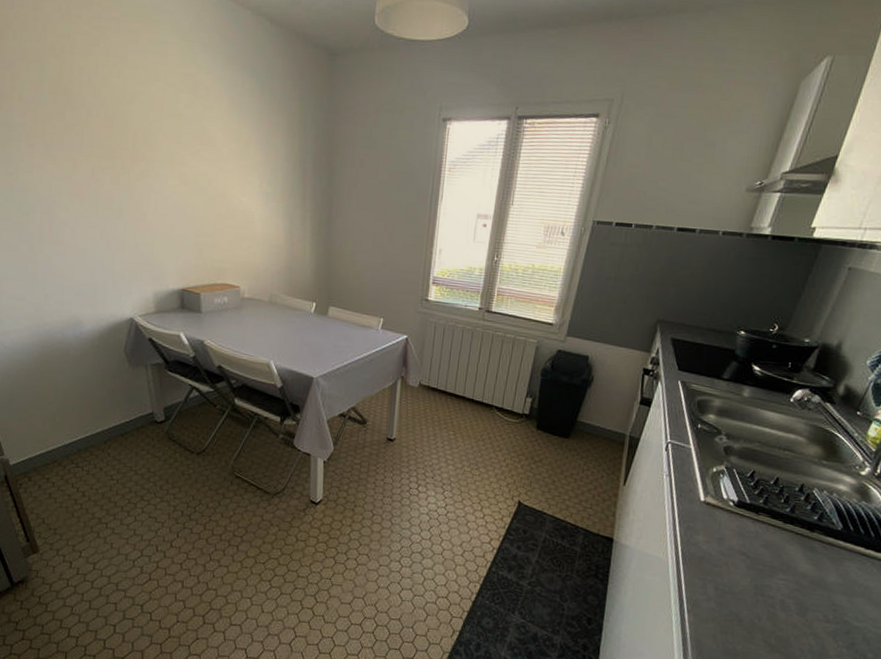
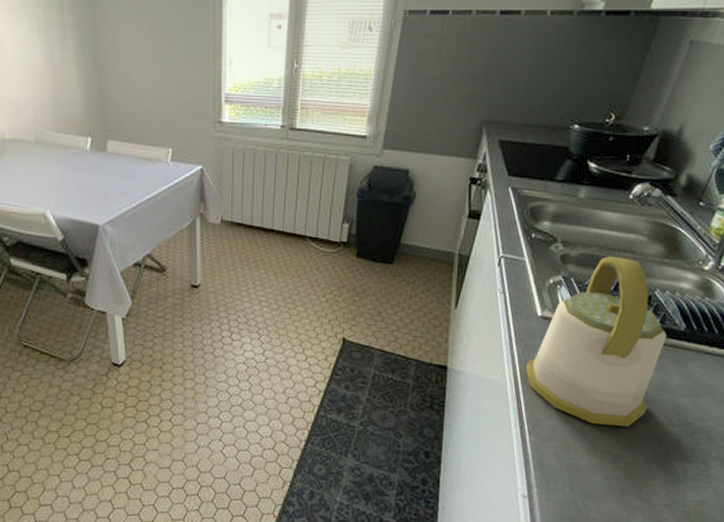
kettle: none [687,452,824,618] -> present [525,256,667,427]

